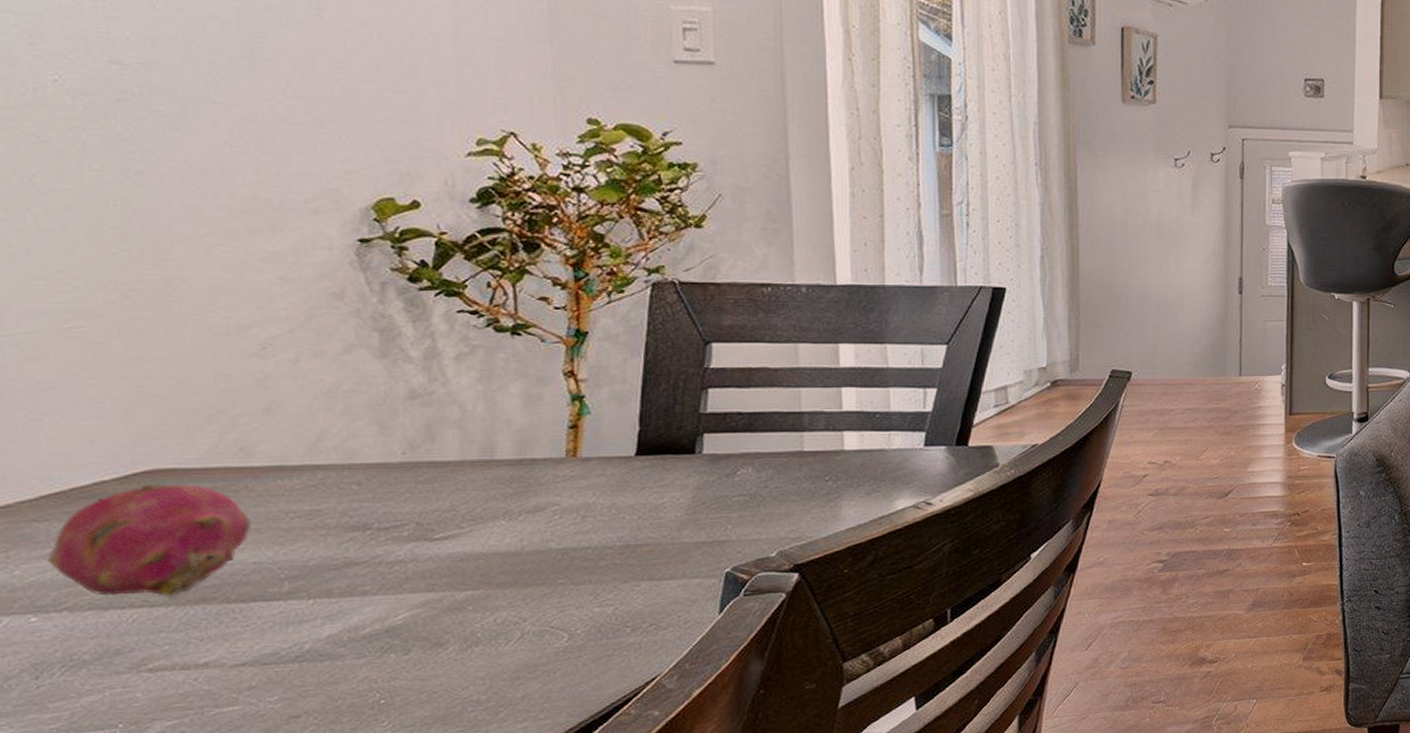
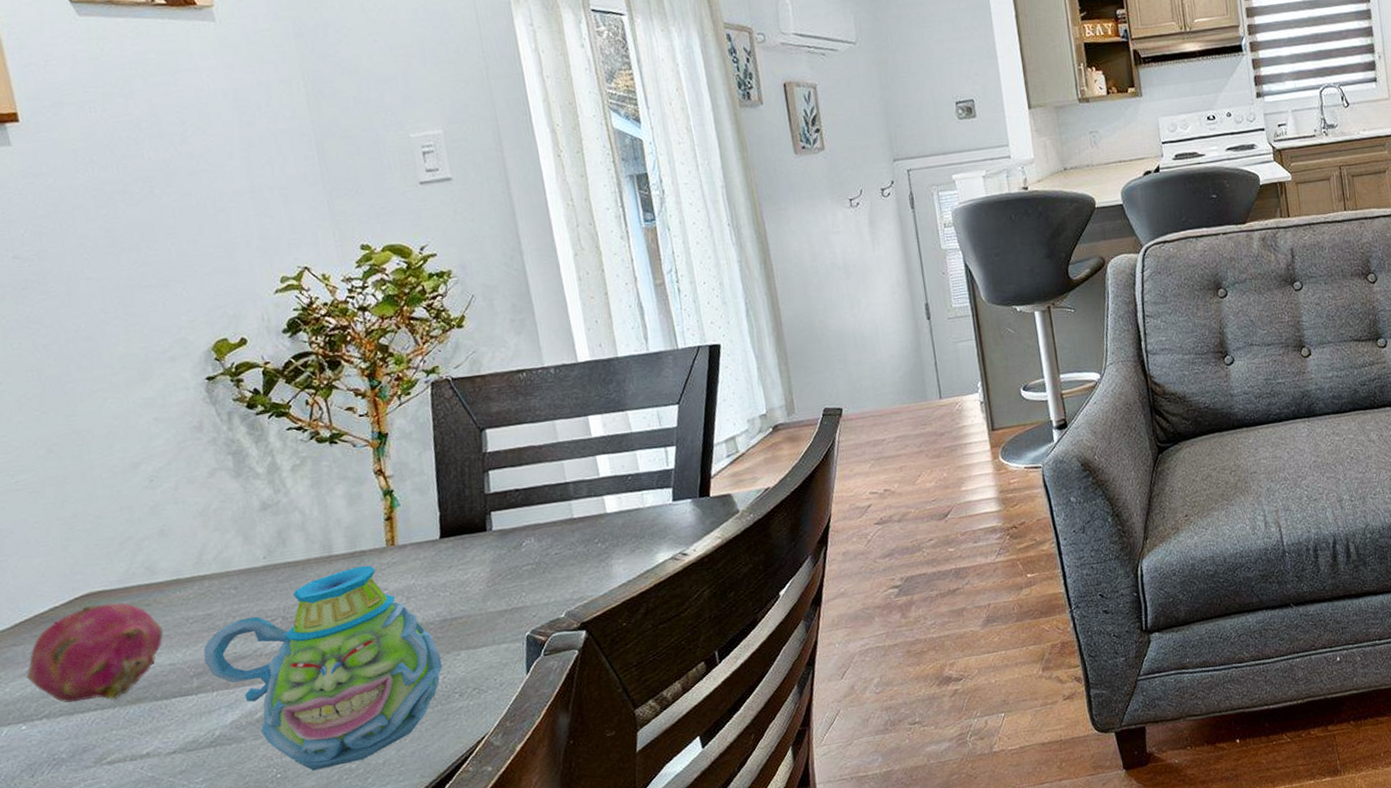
mug: none [302,475,616,699] -> present [203,565,443,771]

